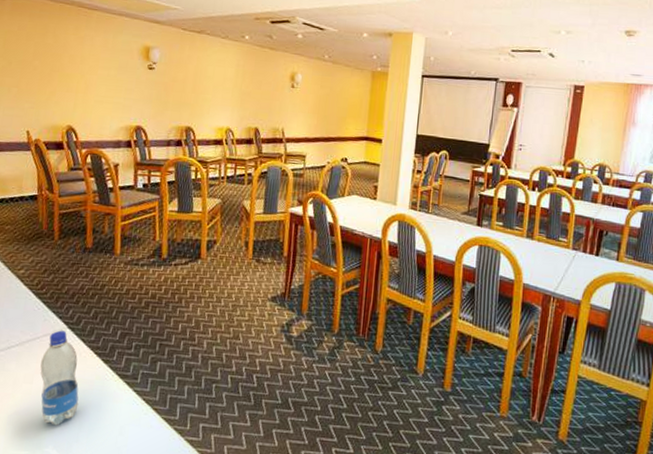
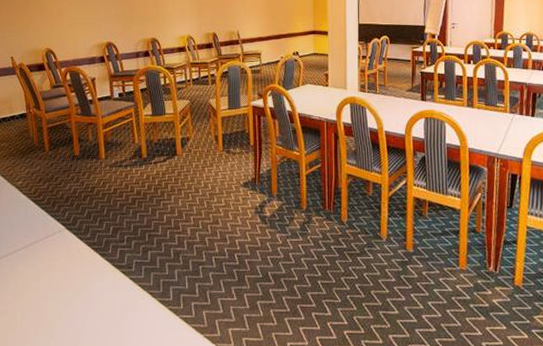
bottle: present [40,330,79,426] -> none [45,231,83,317]

